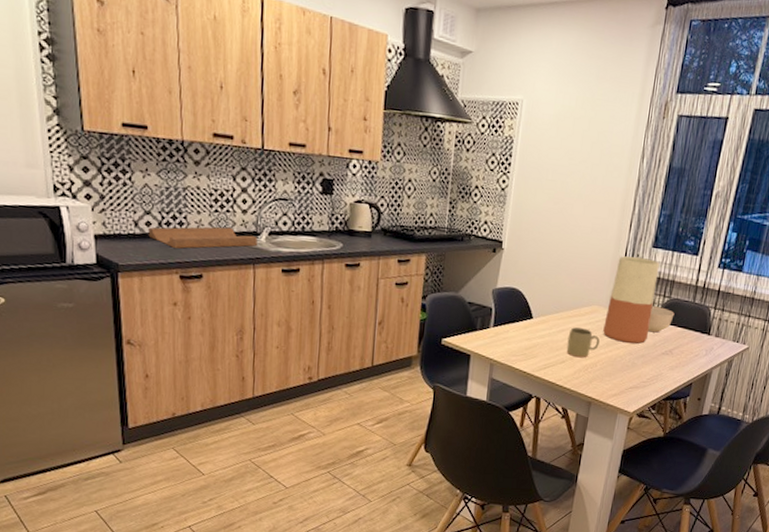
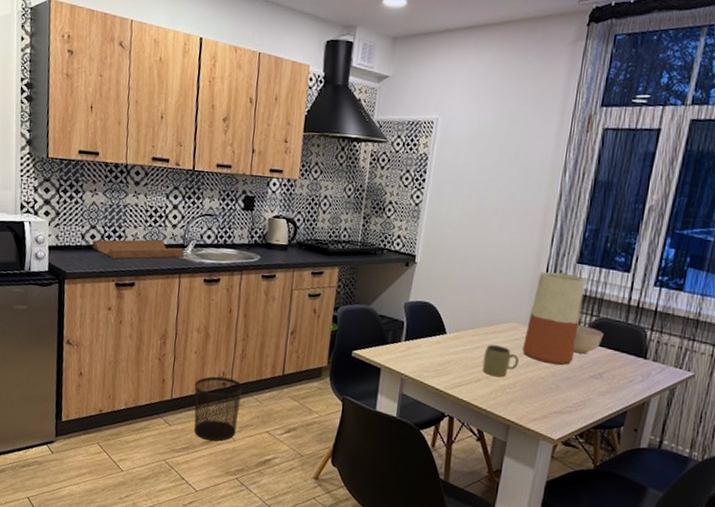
waste bin: none [278,371,331,437] -> present [194,376,243,442]

